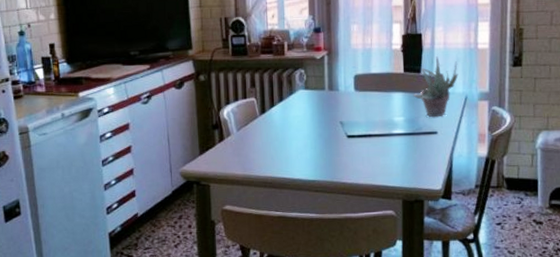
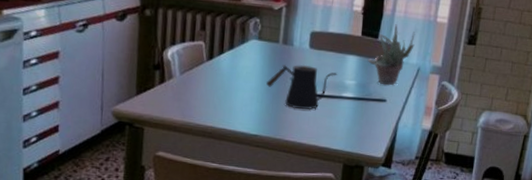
kettle: none [318,107,385,151] -> present [266,64,338,110]

